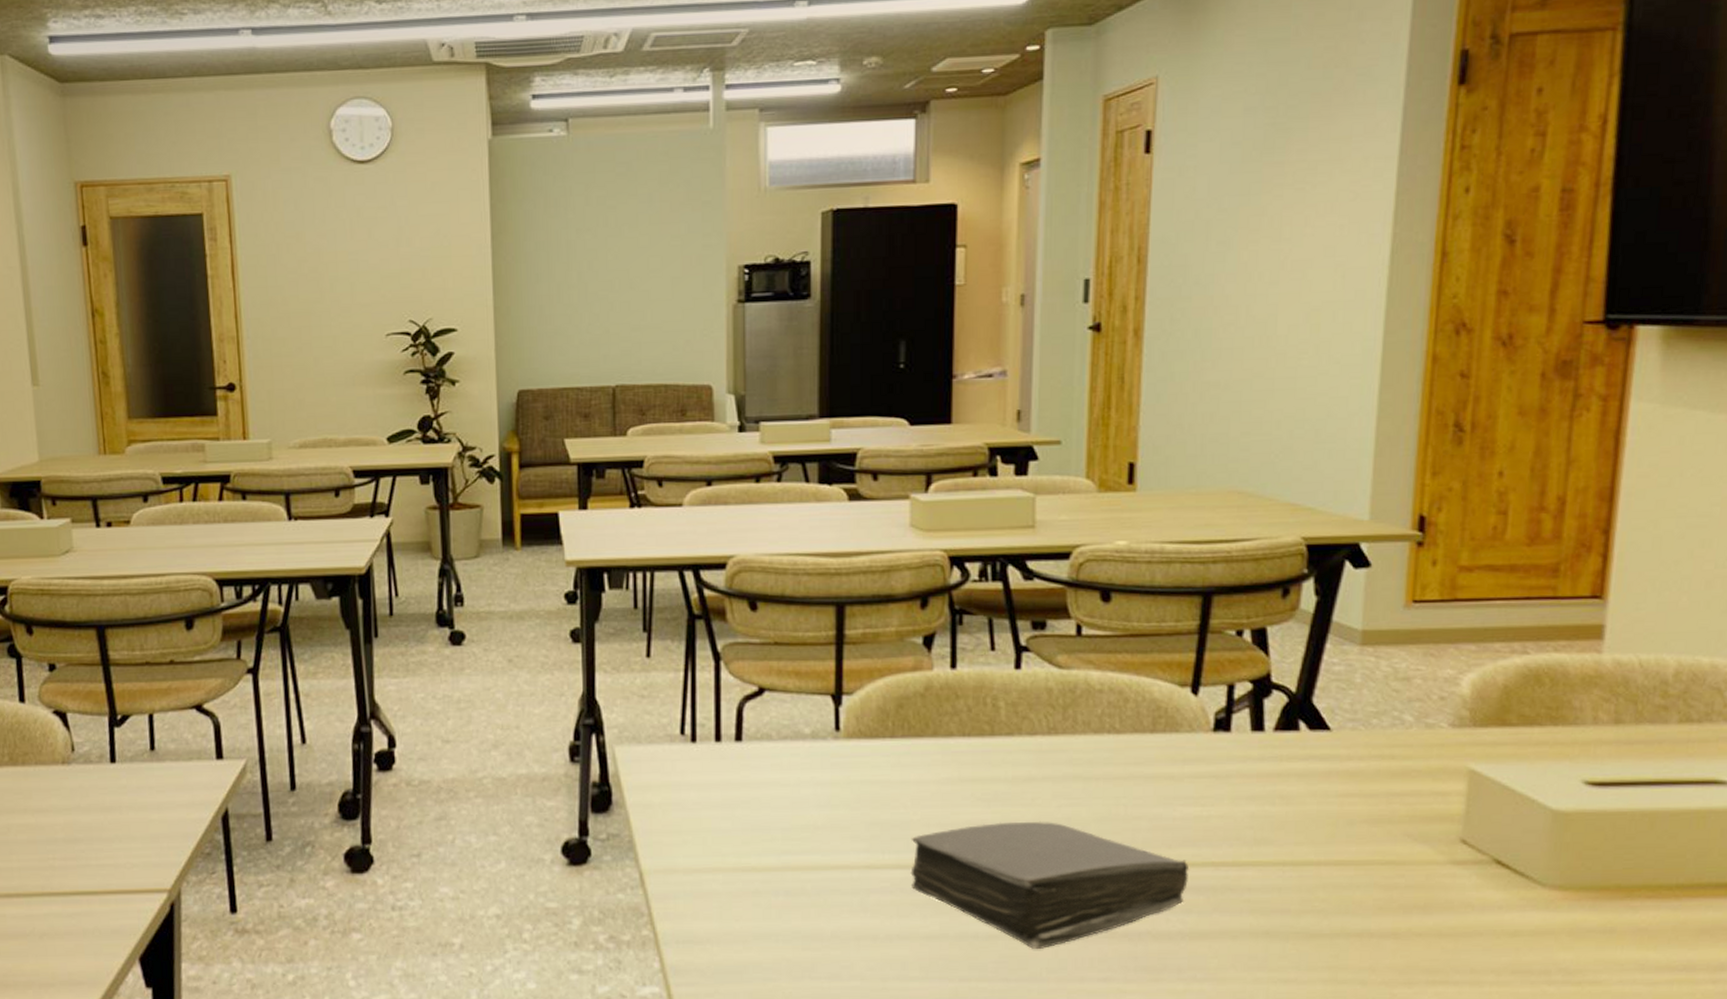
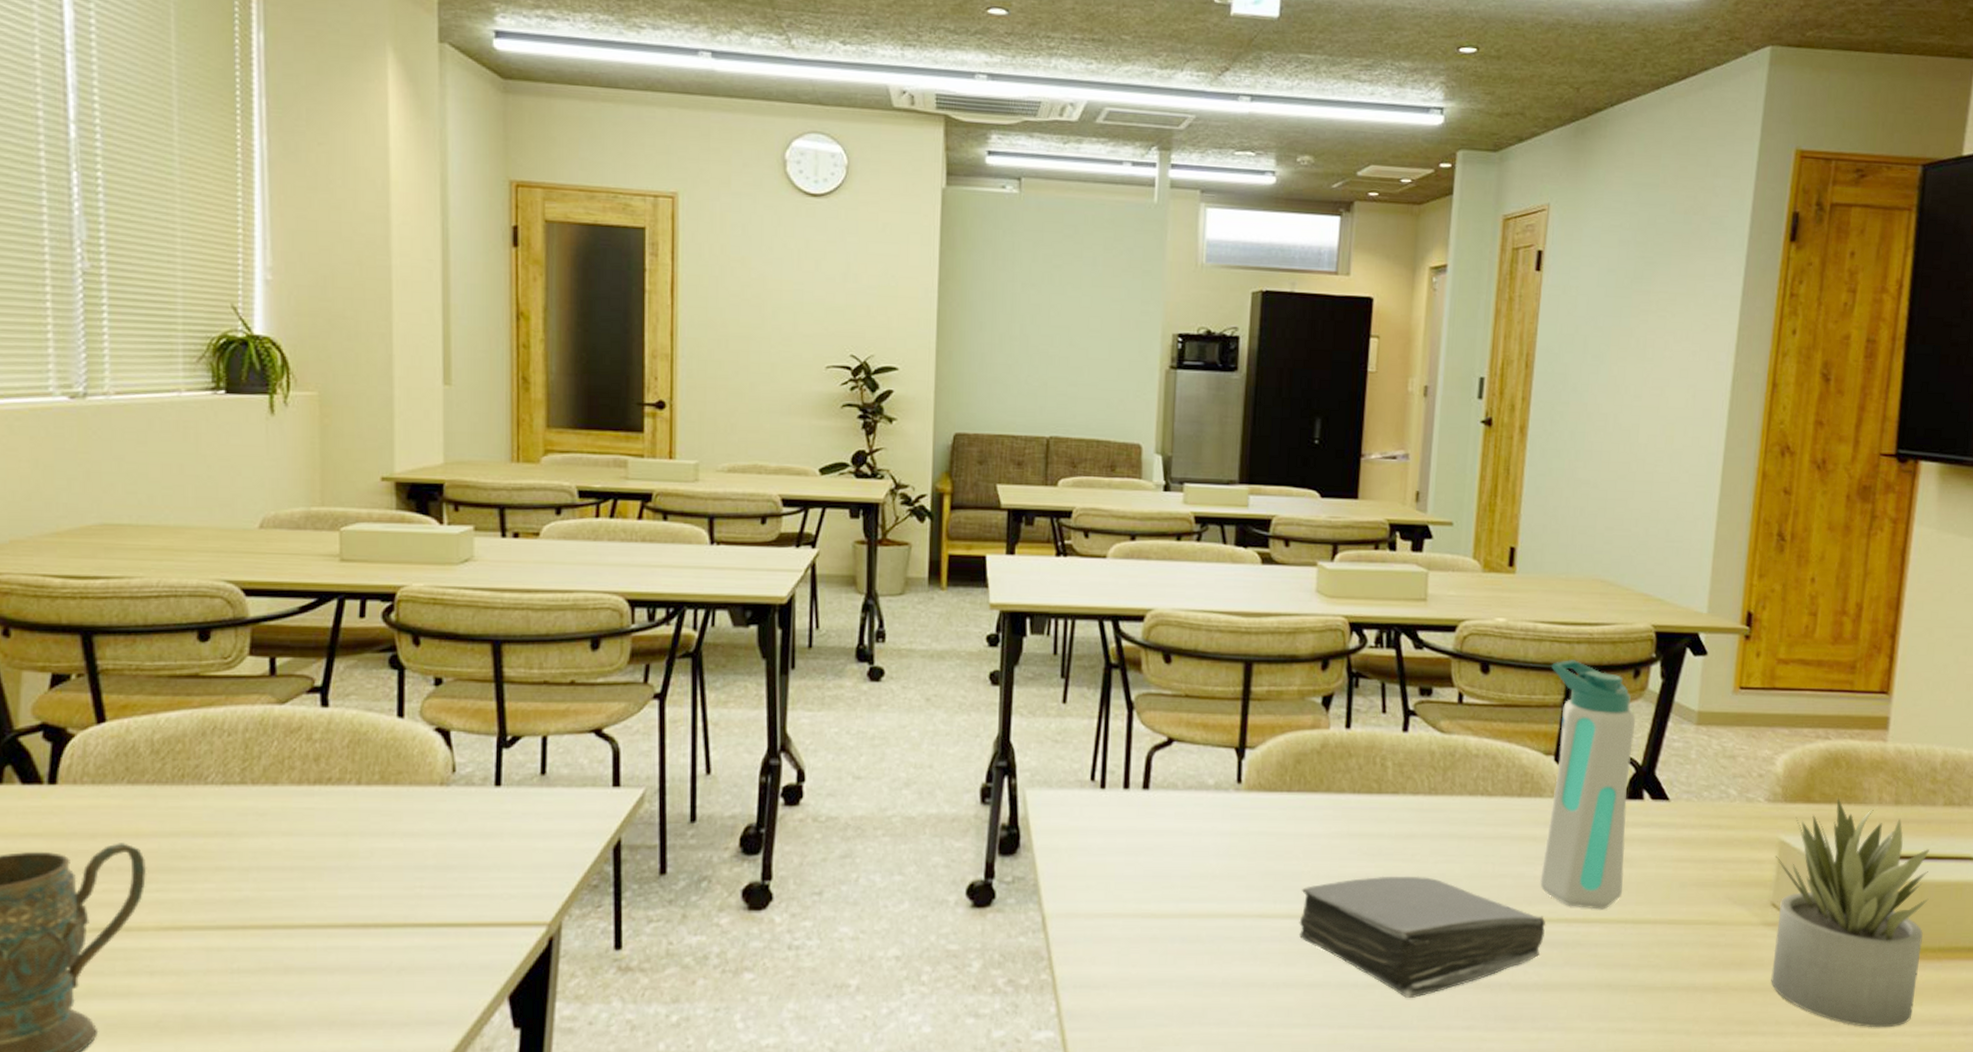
water bottle: none [1180,581,1287,852] -> present [1540,660,1636,910]
succulent plant: none [1463,719,1662,976] -> present [1771,798,1930,1028]

